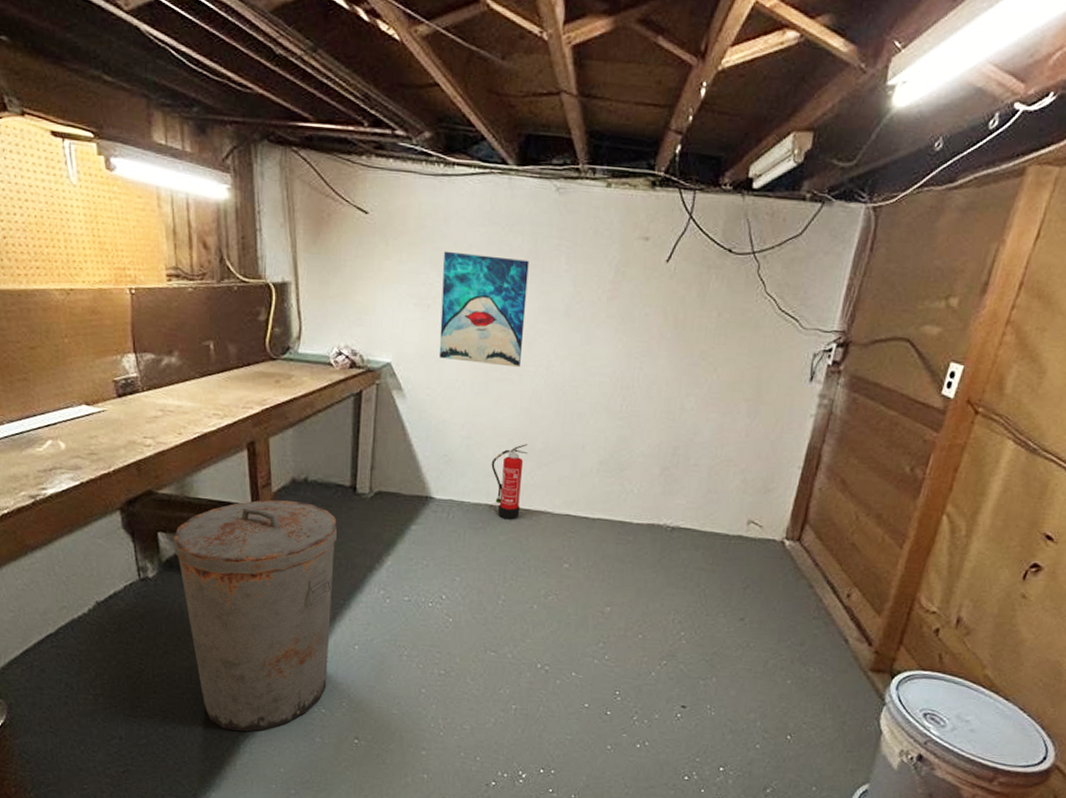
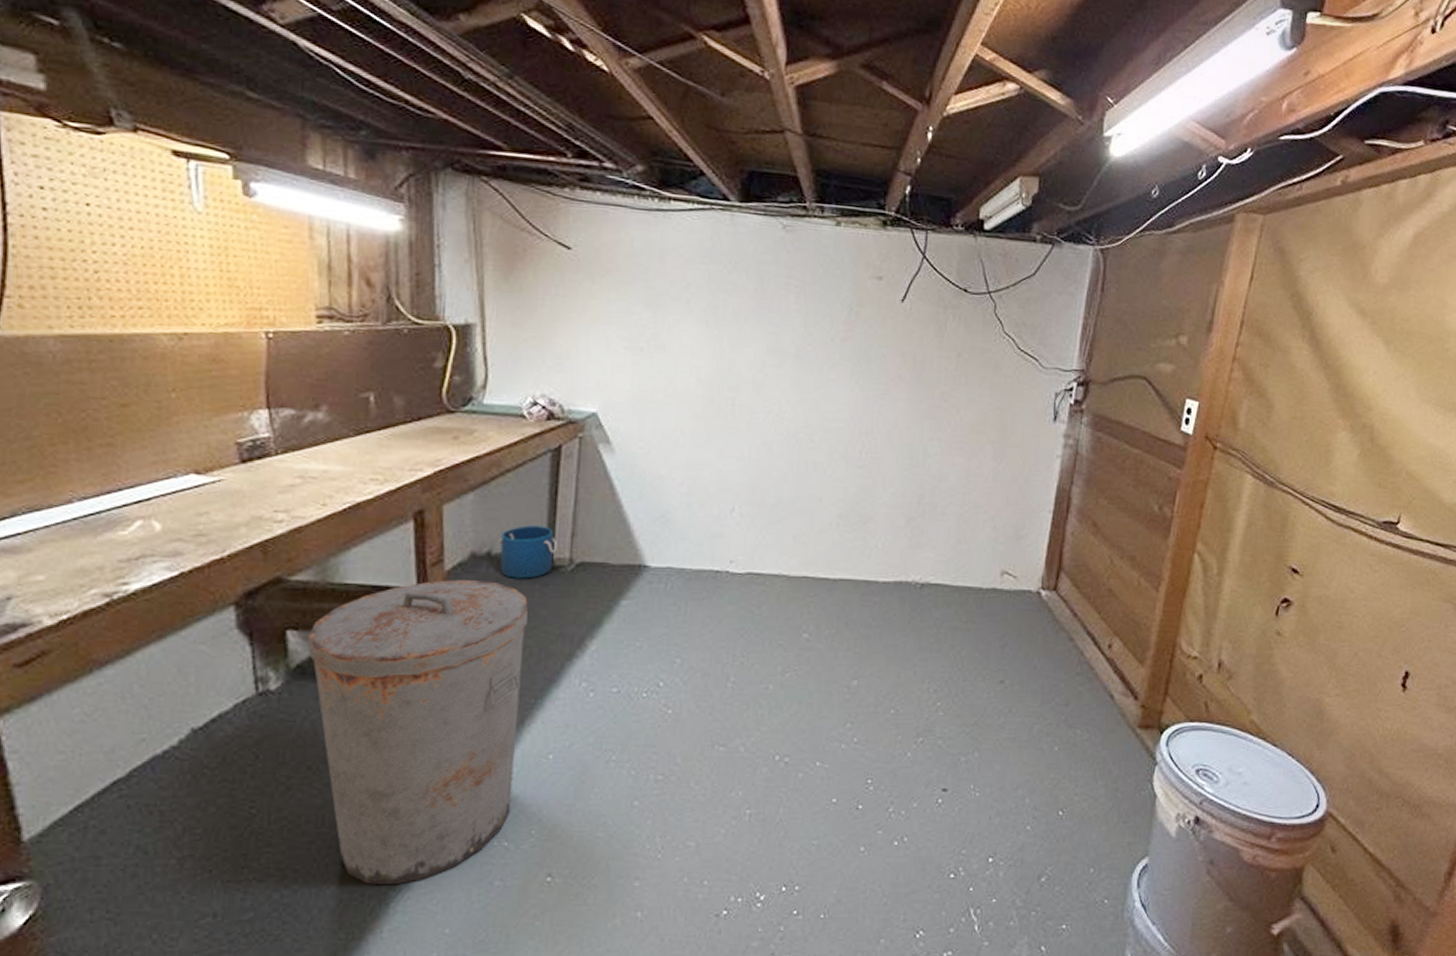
bucket: none [313,458,360,503] -> present [498,525,558,579]
wall art: present [439,251,529,368] -> none [654,289,755,415]
fire extinguisher: present [491,444,528,520] -> none [716,499,758,587]

